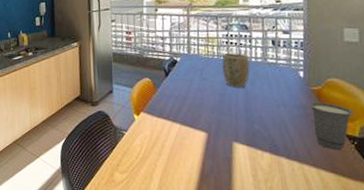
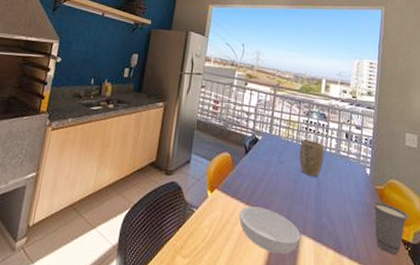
serving bowl: none [168,122,234,161] -> present [239,206,301,254]

